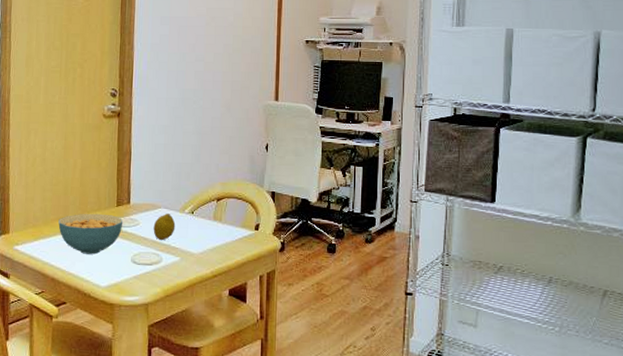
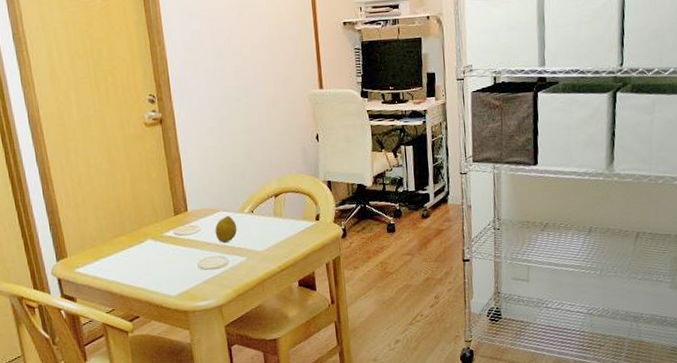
cereal bowl: present [58,213,122,255] -> none [117,225,184,267]

